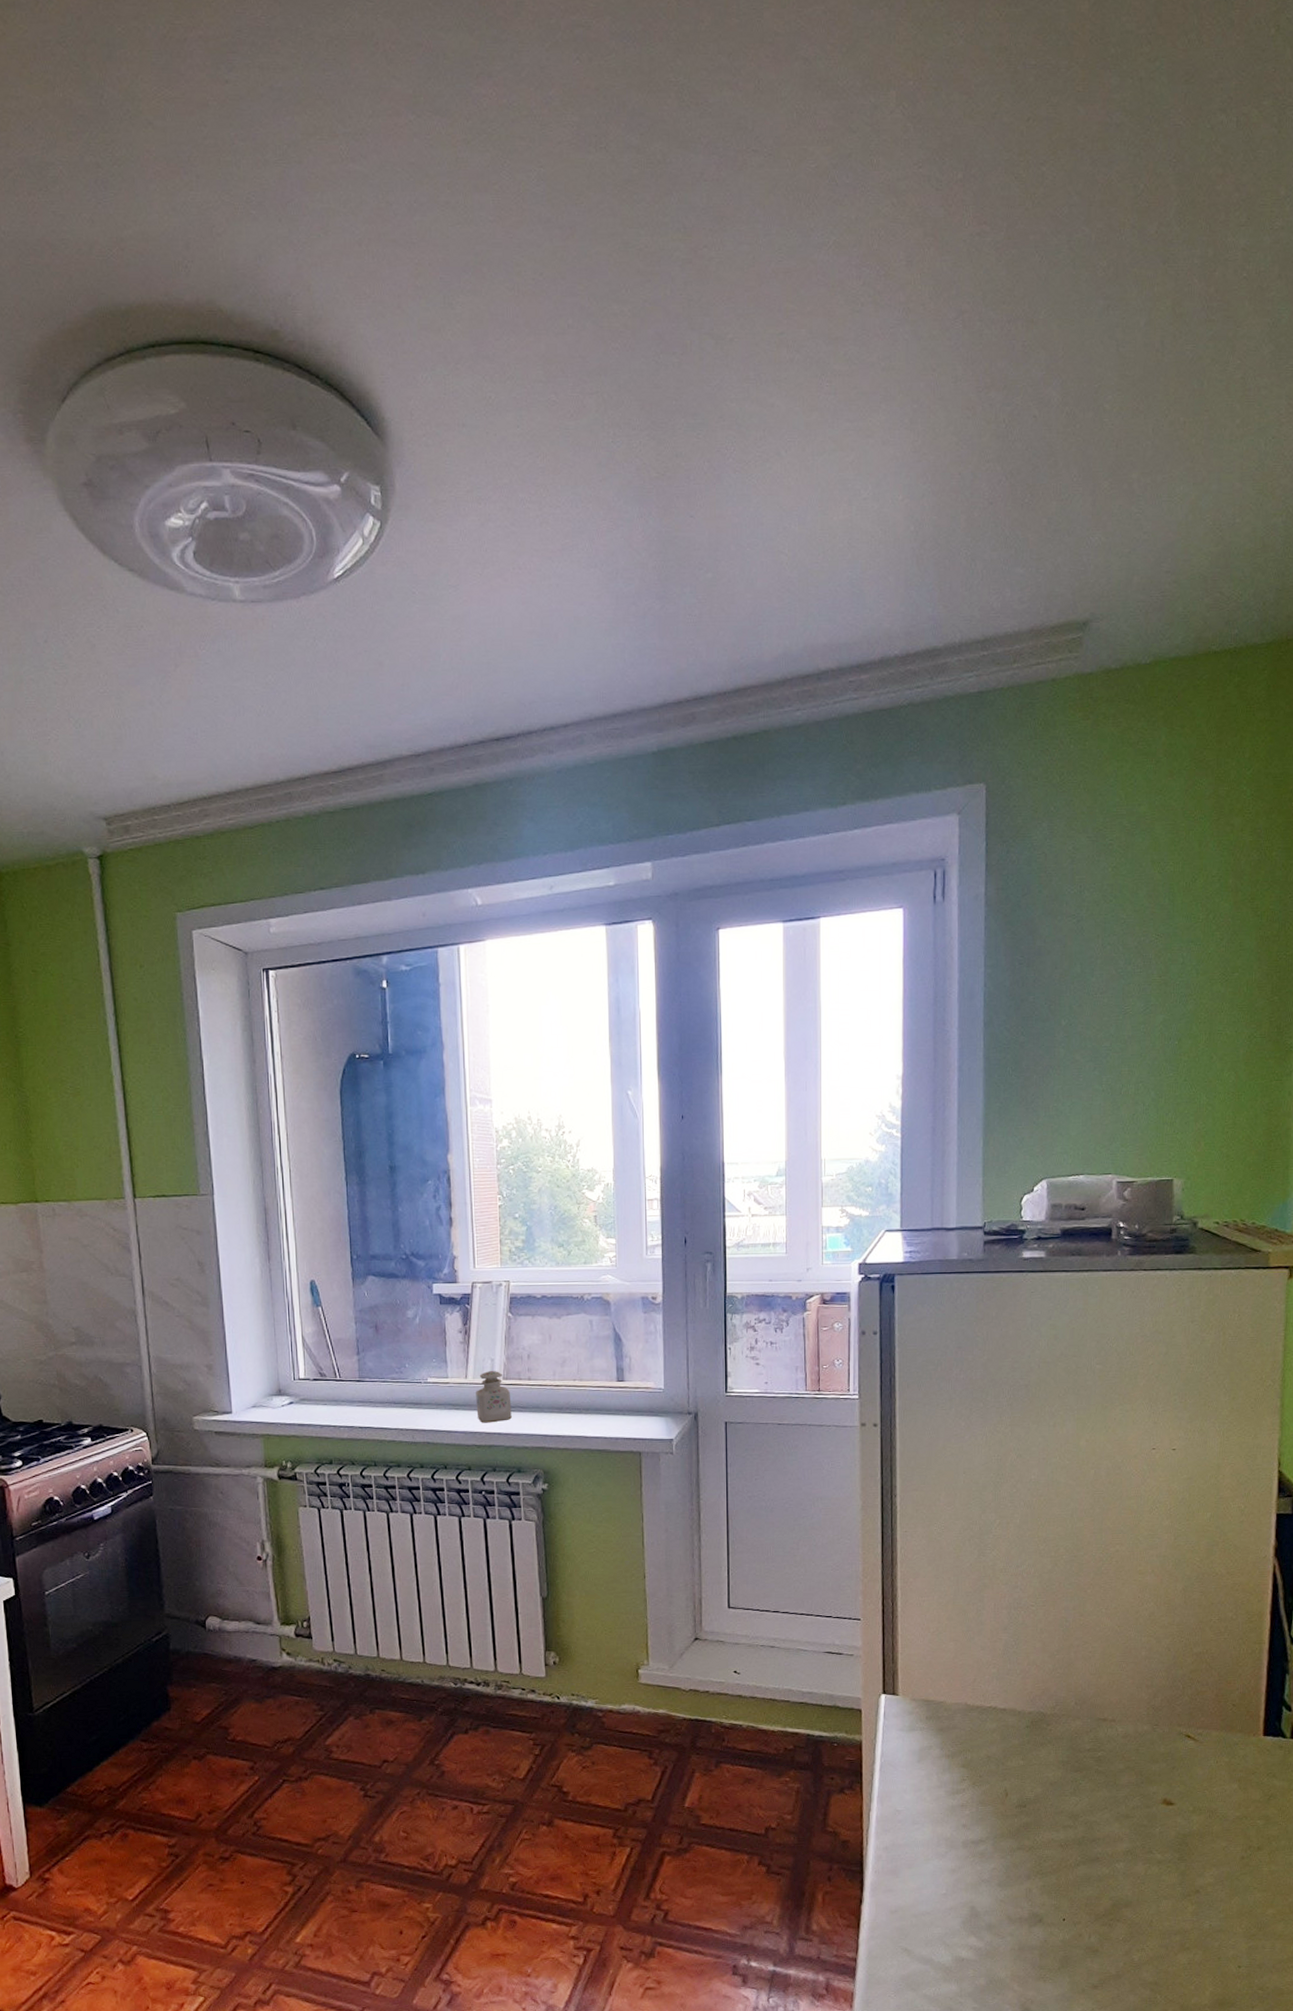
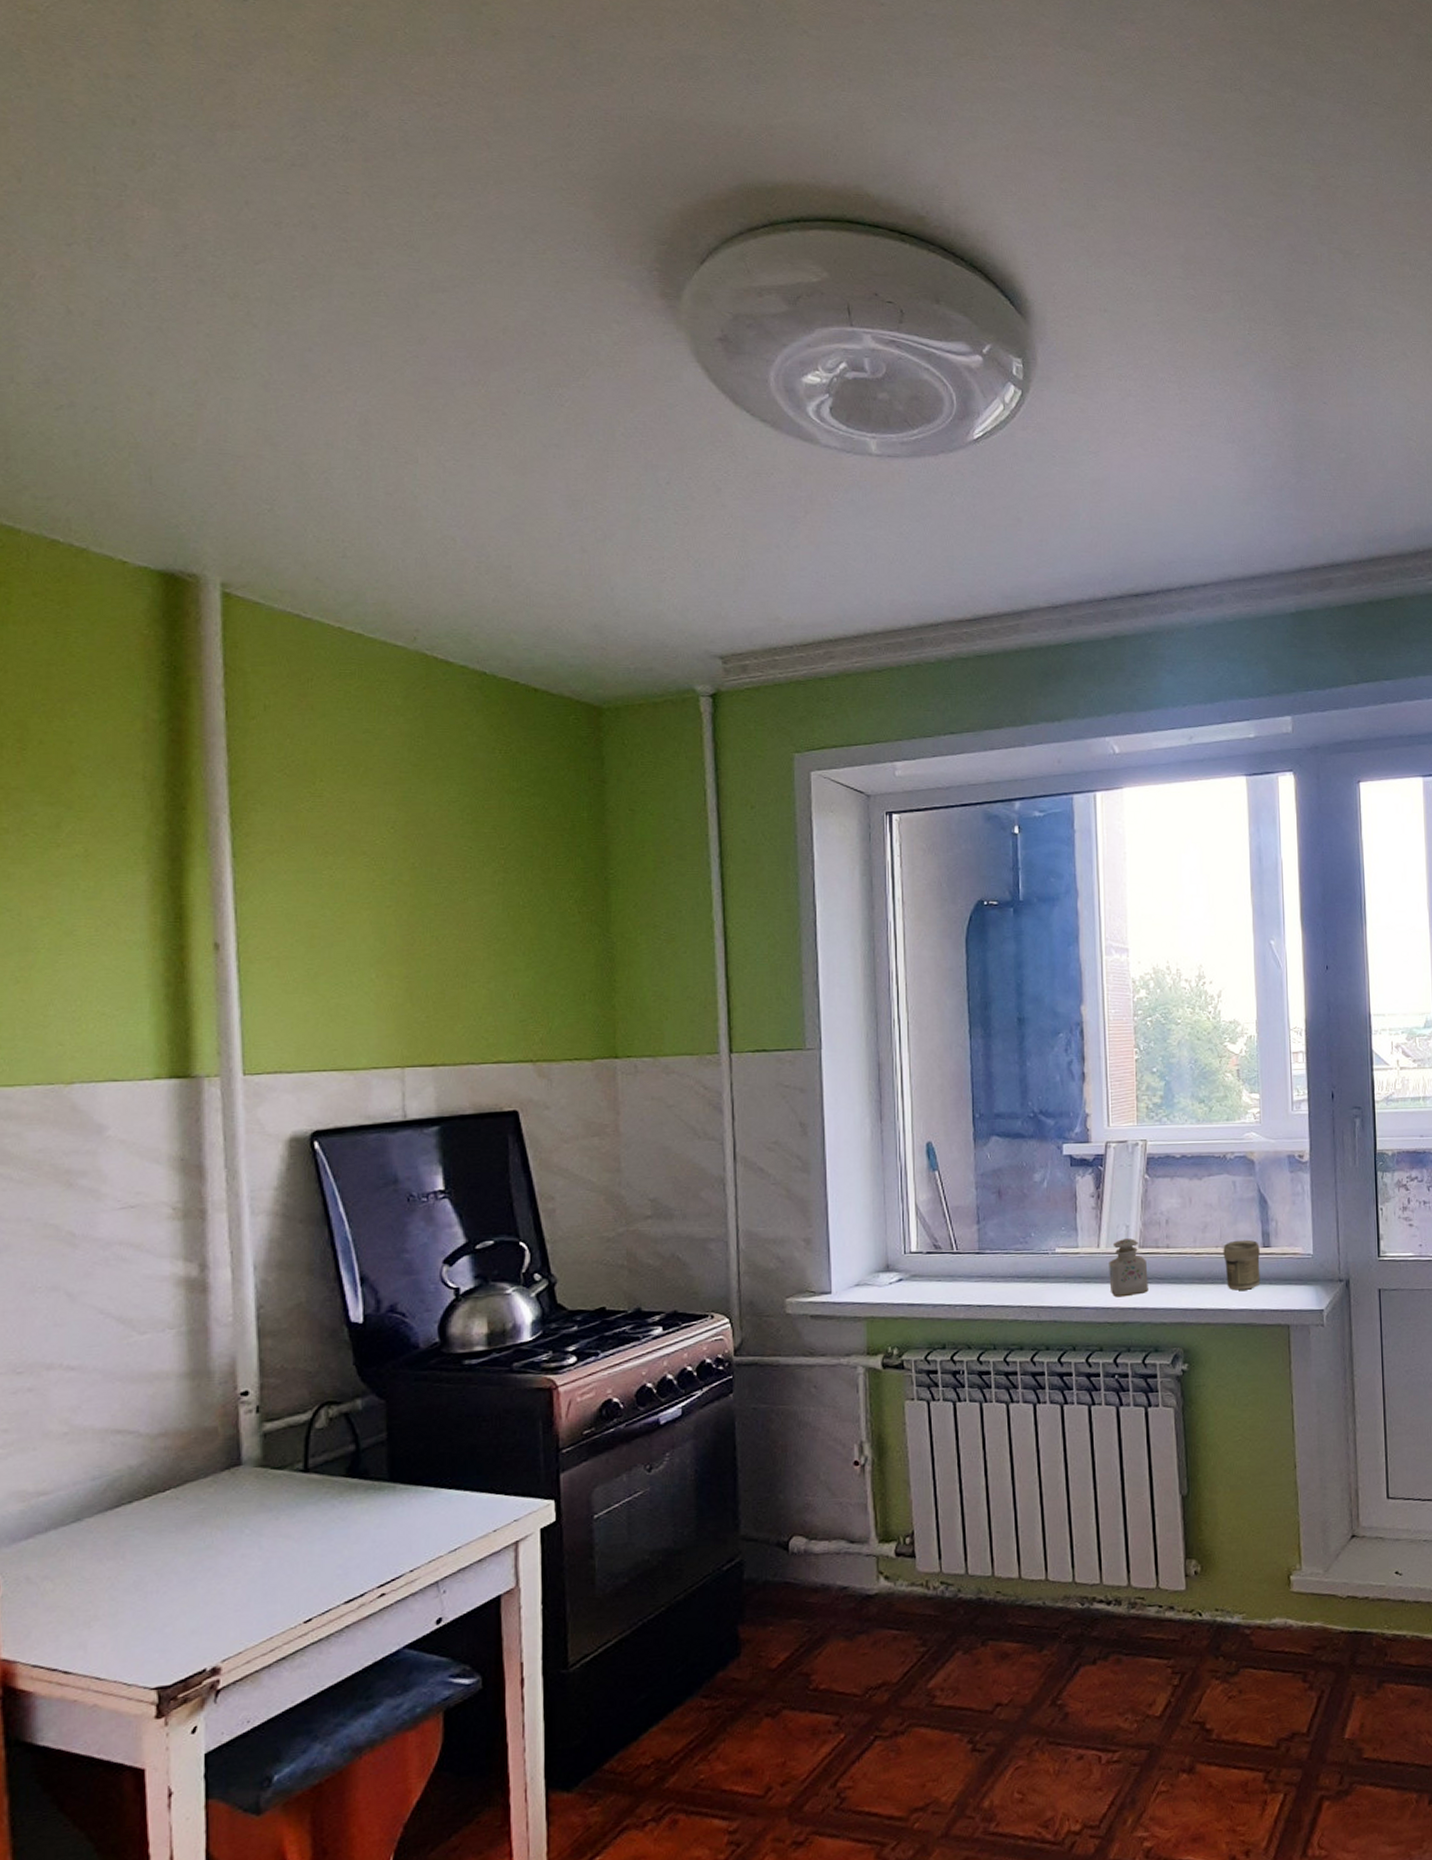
jar: none [580,1374,615,1420] -> present [1223,1239,1261,1291]

